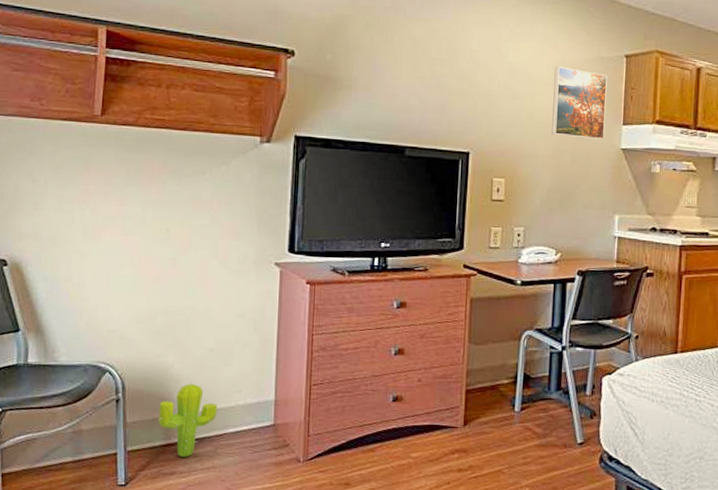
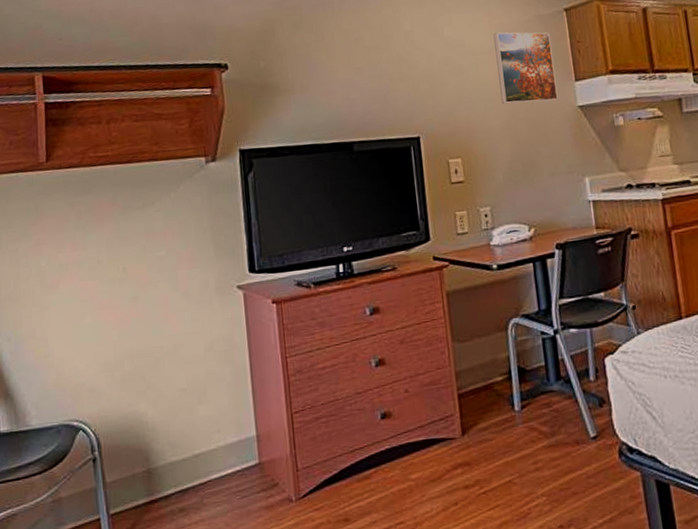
decorative plant: present [158,382,218,457] -> none [137,429,199,514]

